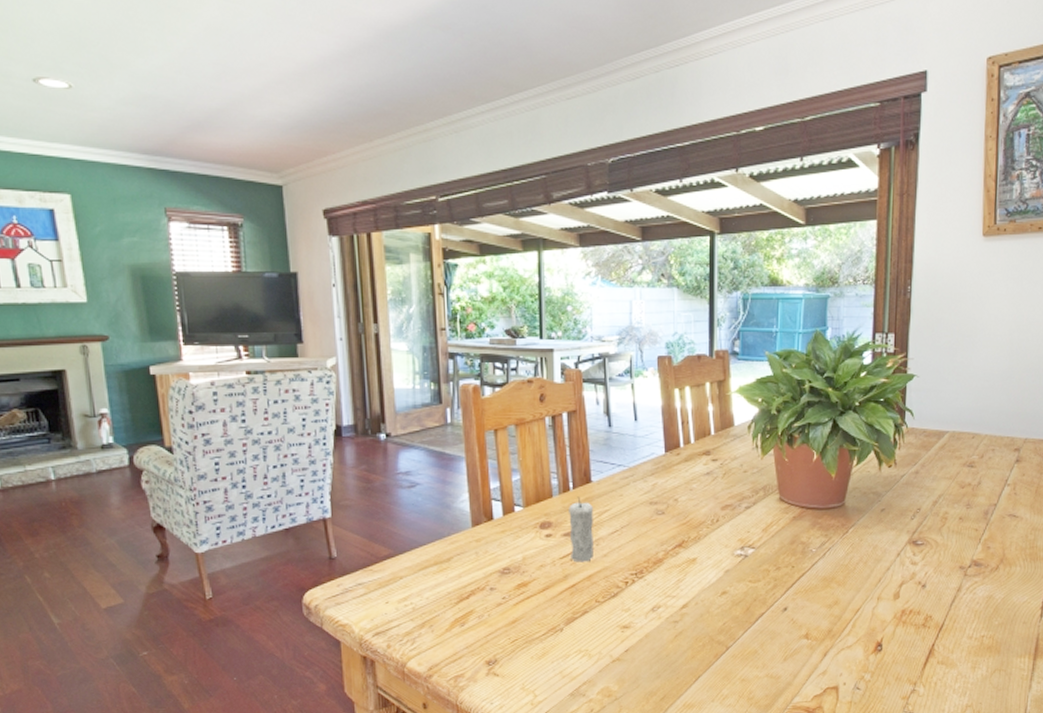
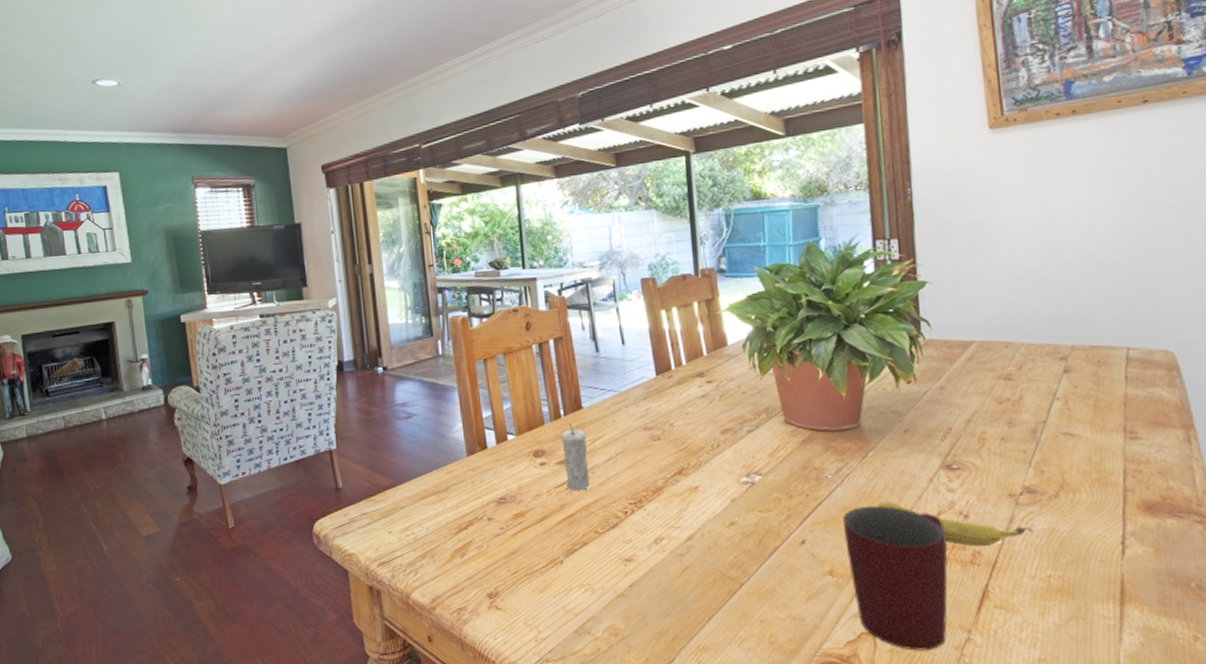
mug: none [821,576,906,702] -> present [843,505,948,651]
banana: none [852,573,975,612] -> present [877,502,1033,547]

